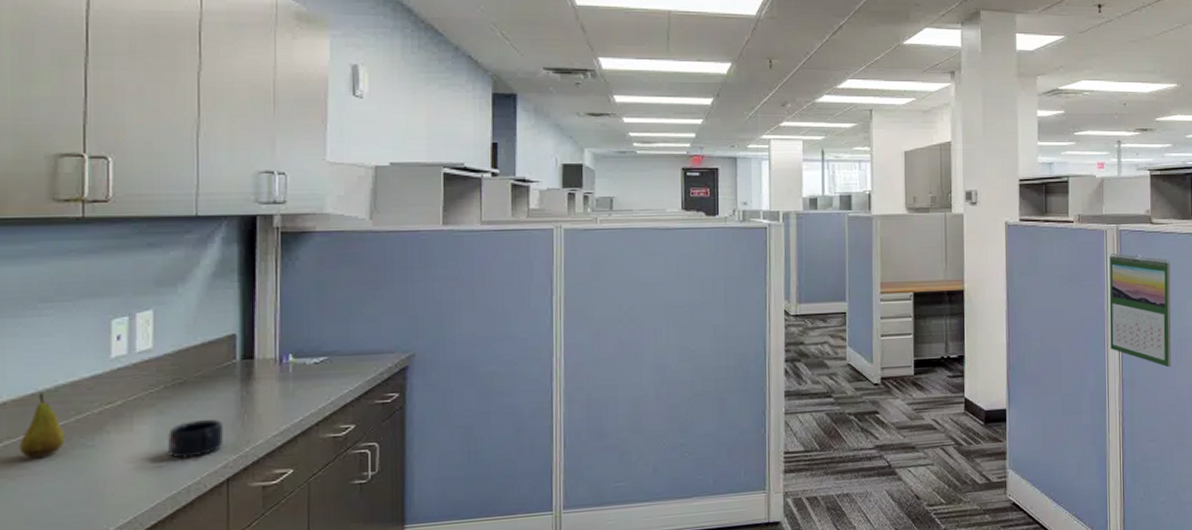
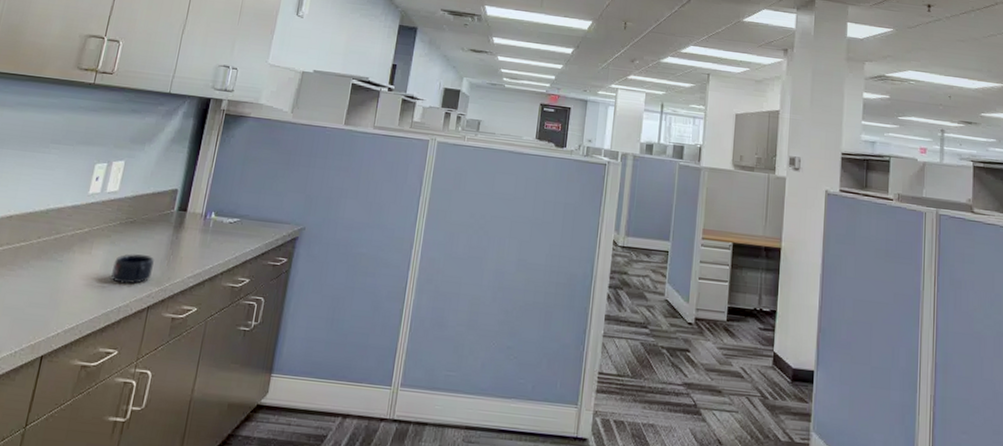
fruit: present [19,393,65,458] -> none [12,213,45,263]
calendar: present [1109,254,1171,368] -> none [924,236,991,360]

